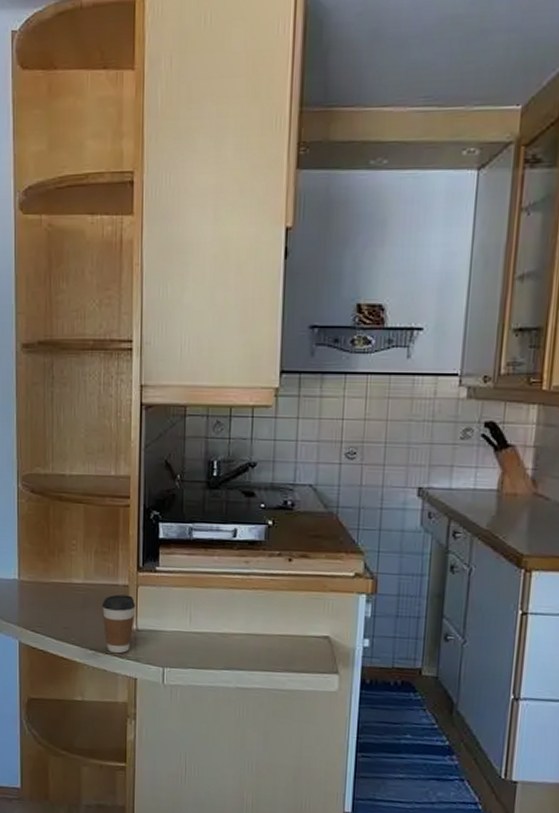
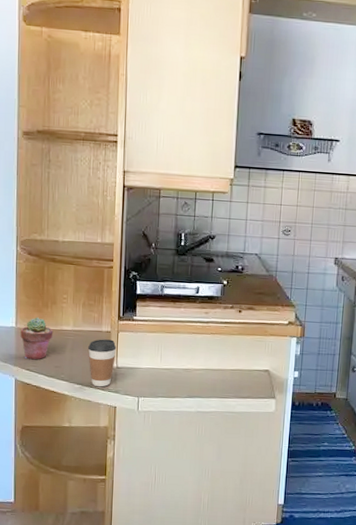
potted succulent: none [24,567,61,620] -> present [20,317,54,360]

